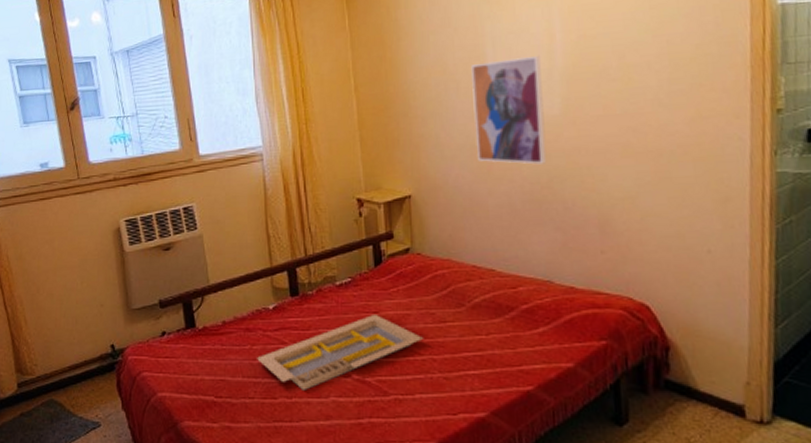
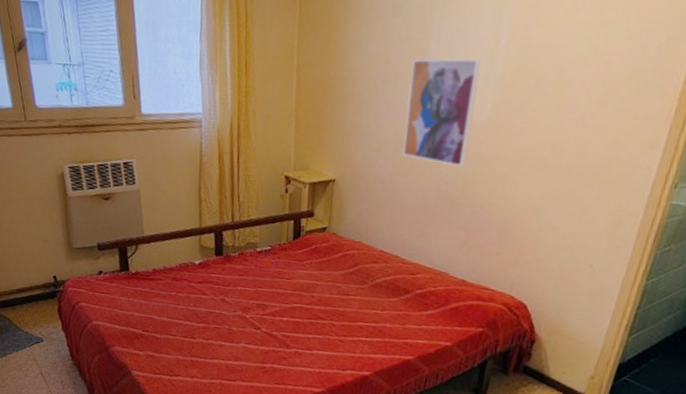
serving tray: present [257,313,424,390] -> none [181,280,328,335]

